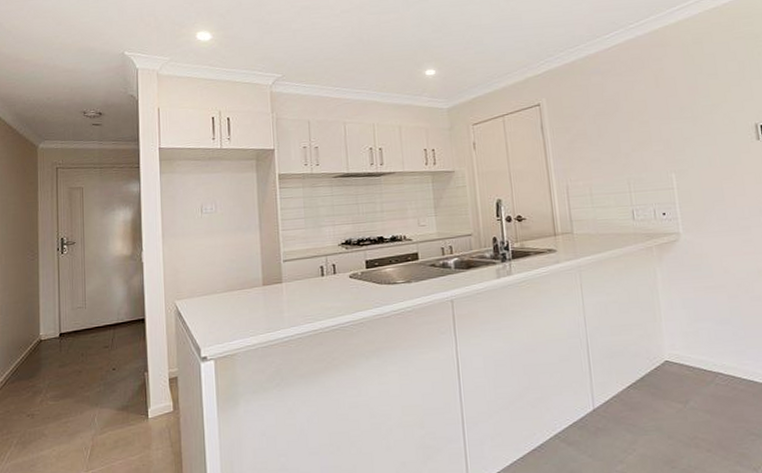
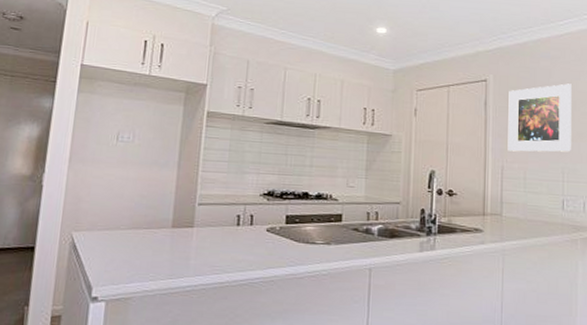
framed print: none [563,95,634,170] -> present [507,83,572,152]

